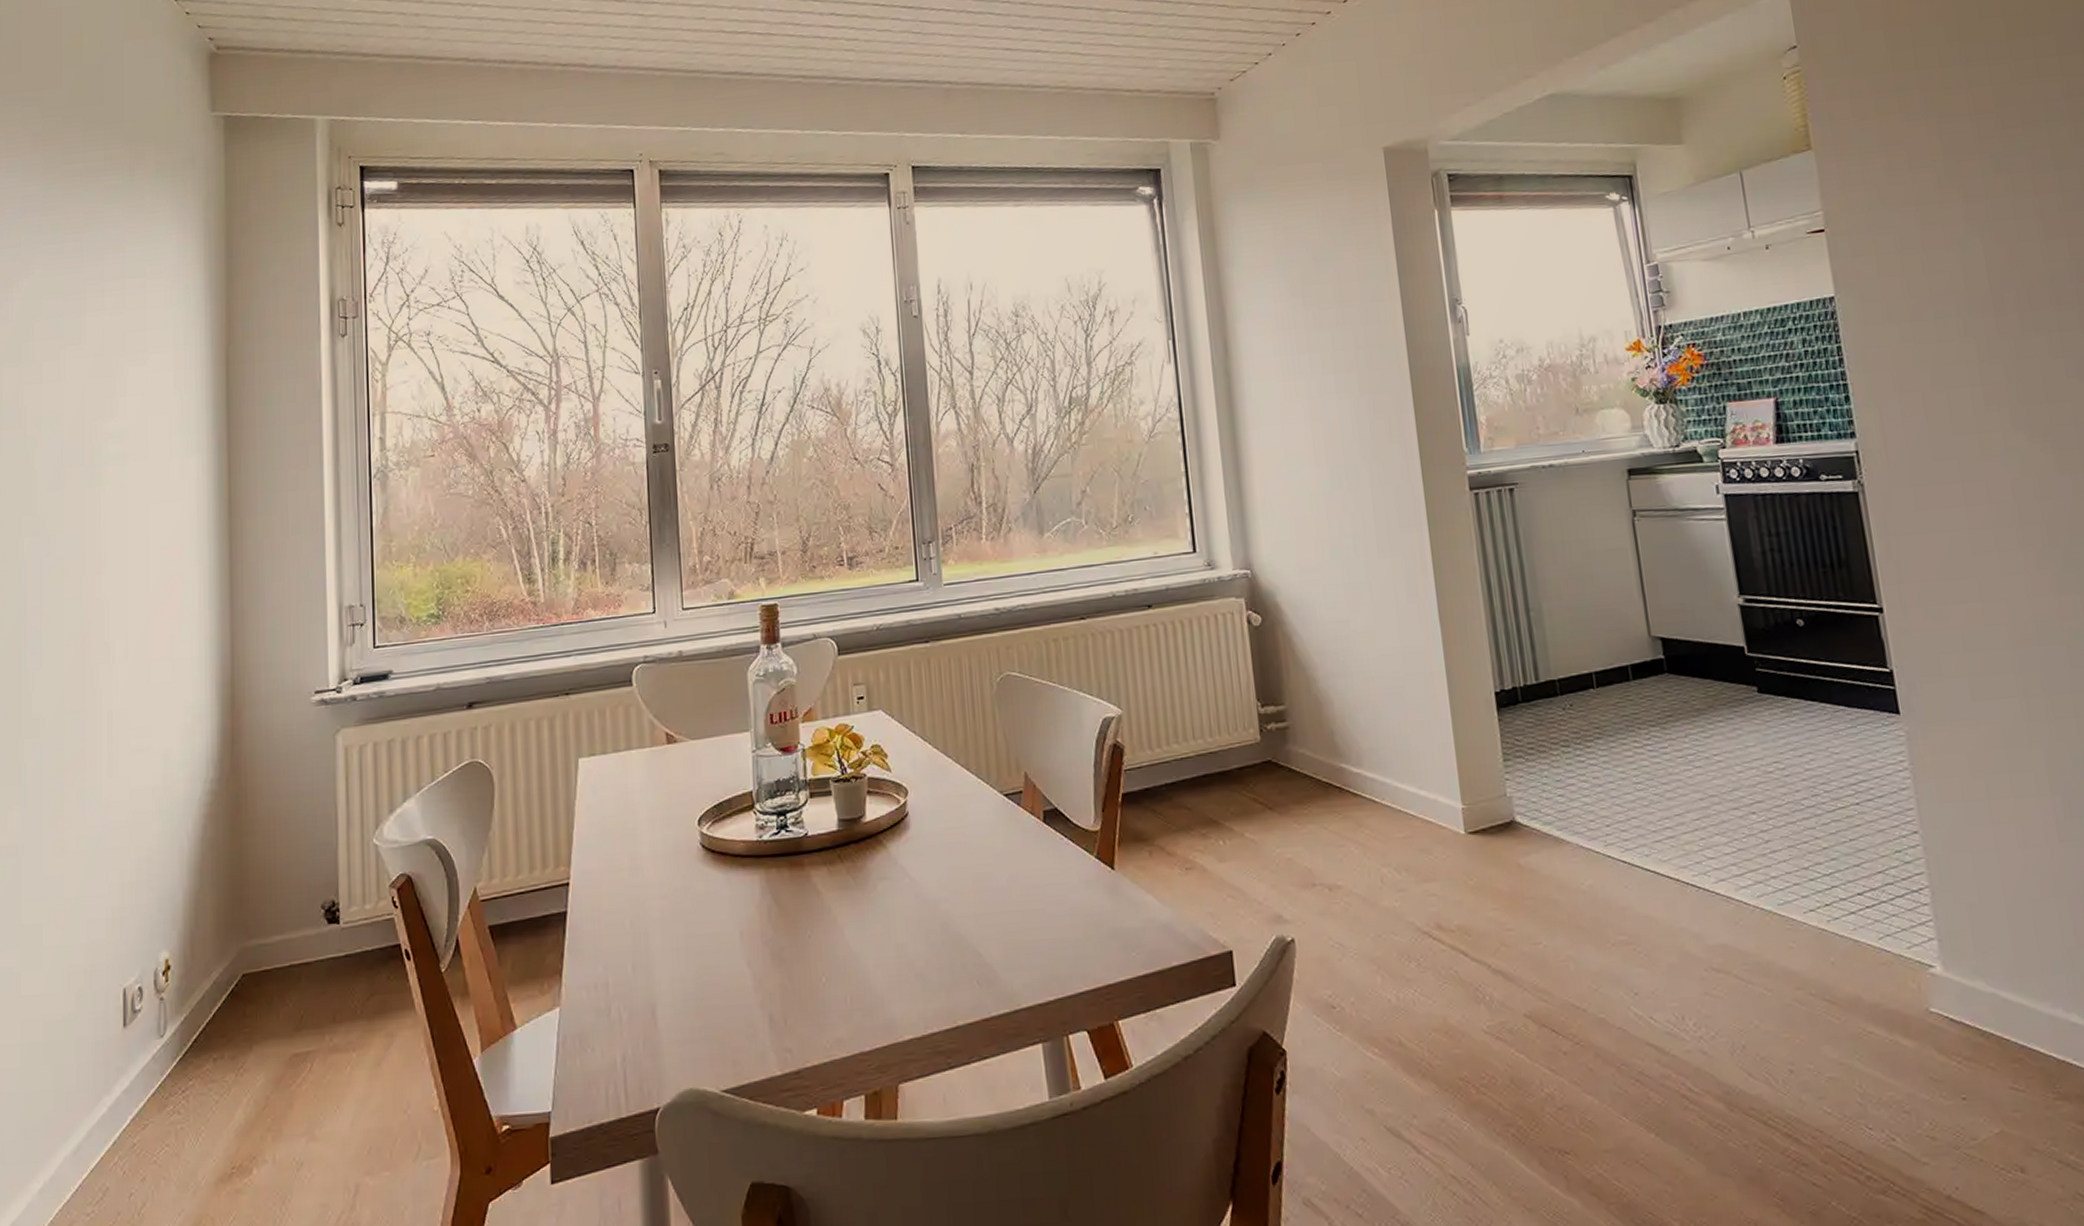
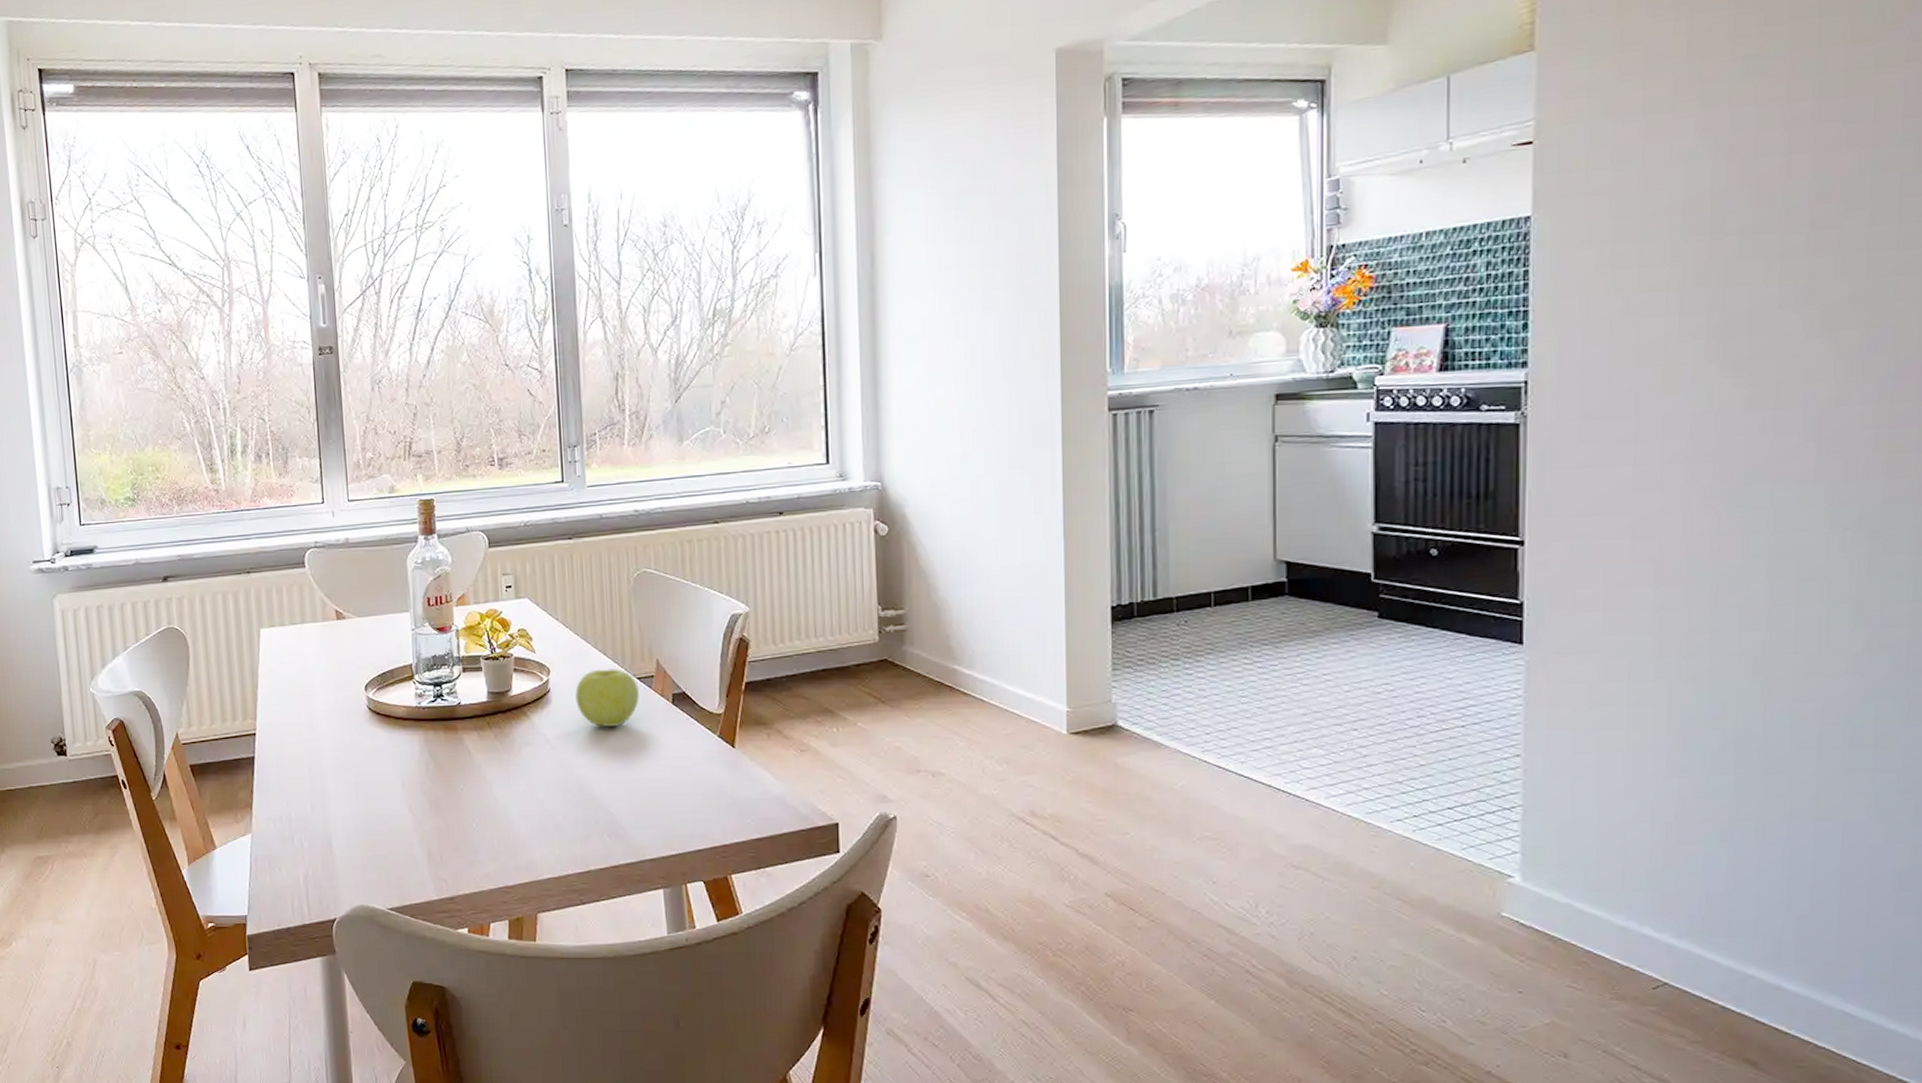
apple: none [936,785,1007,853] -> present [575,669,639,727]

